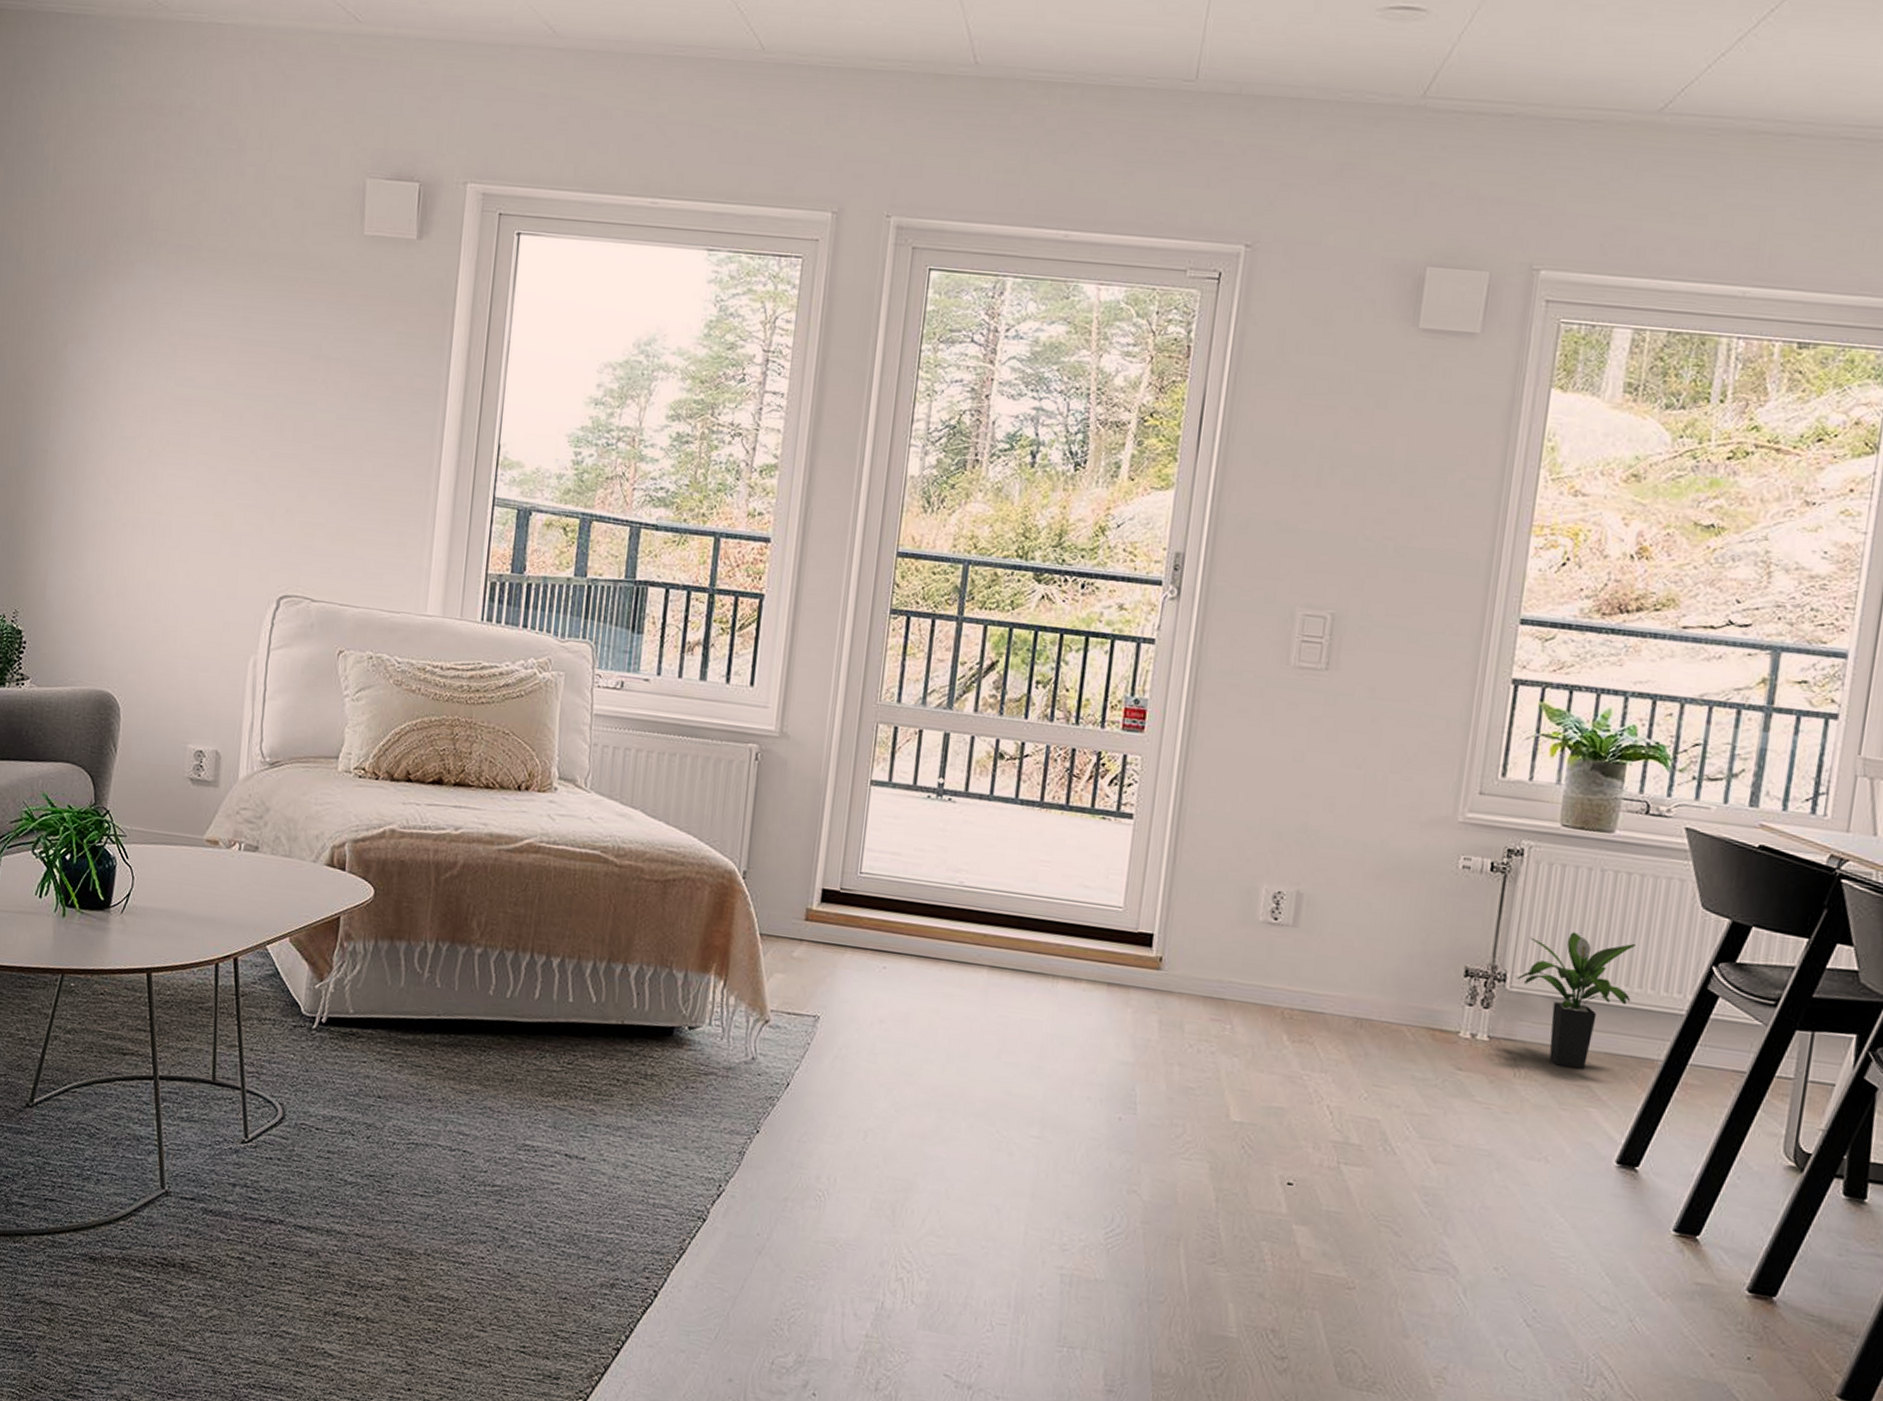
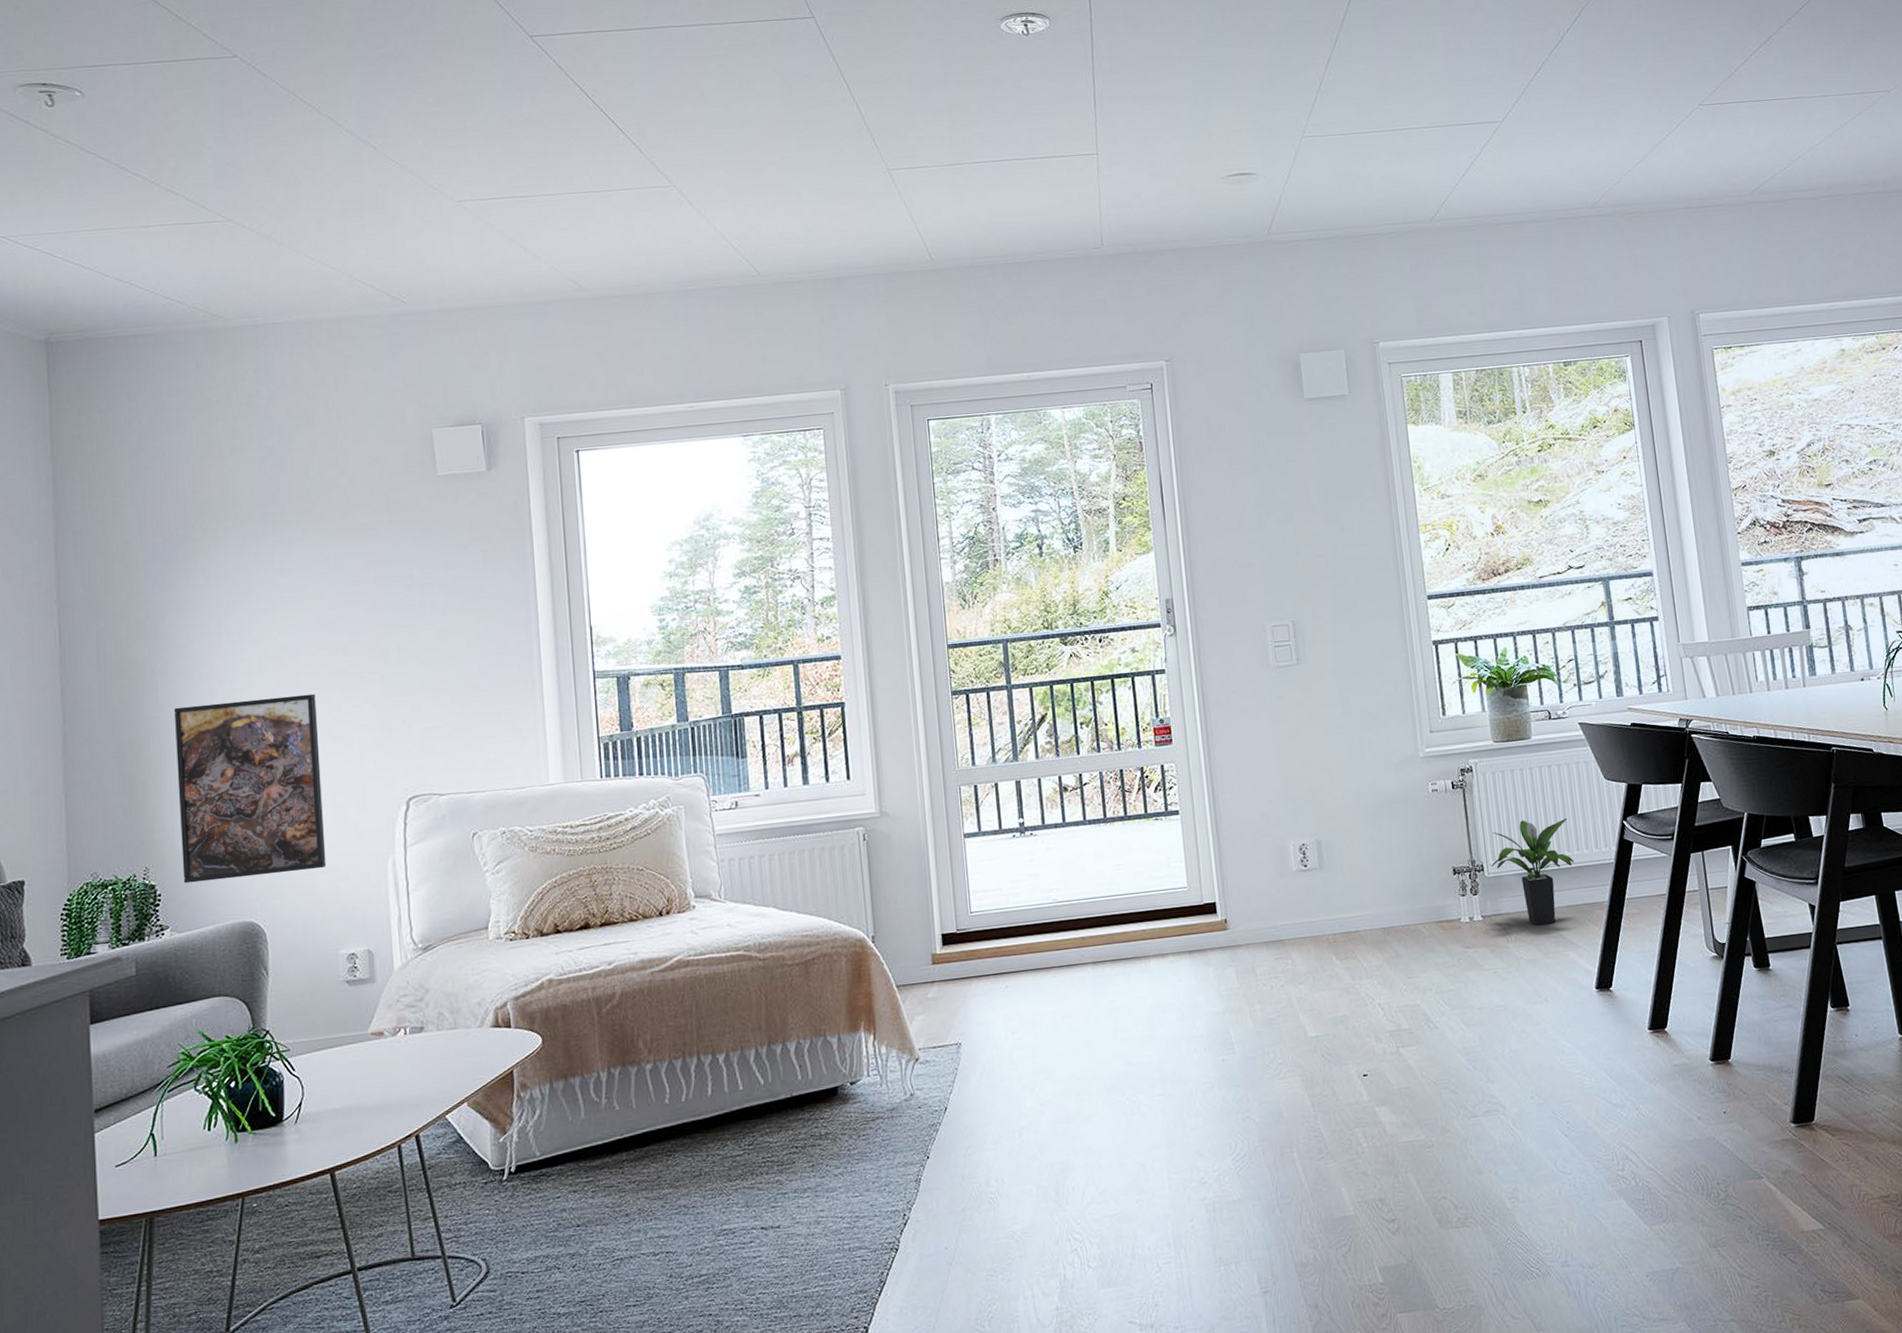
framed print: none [49,444,203,653] -> present [173,693,326,884]

